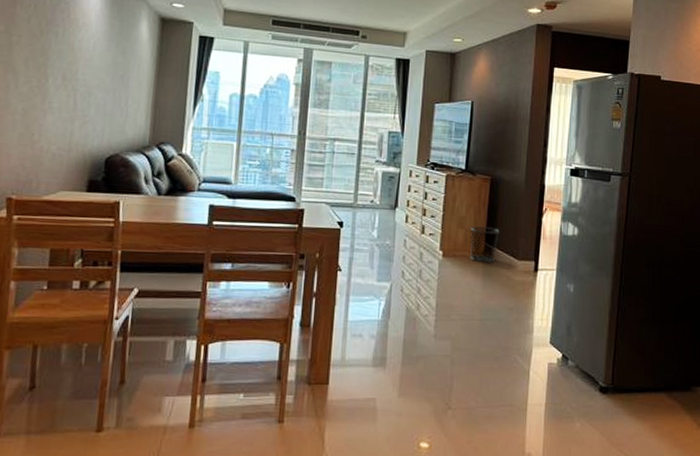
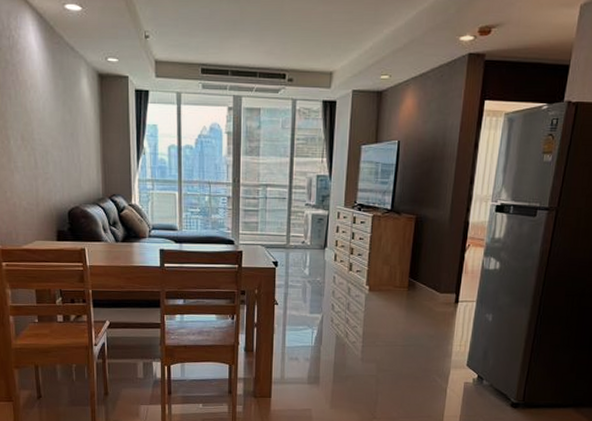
waste bin: present [470,225,500,263] -> none [394,262,423,296]

